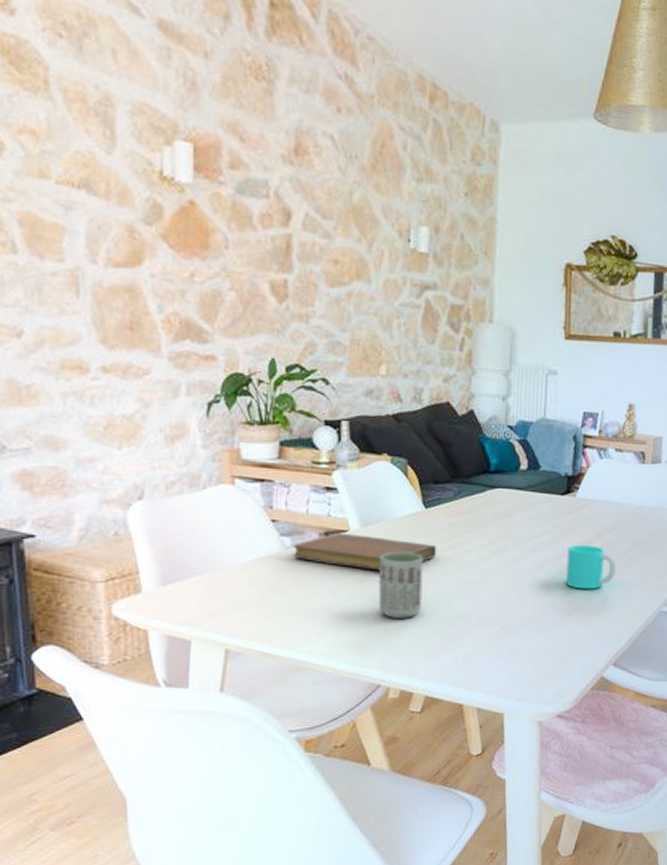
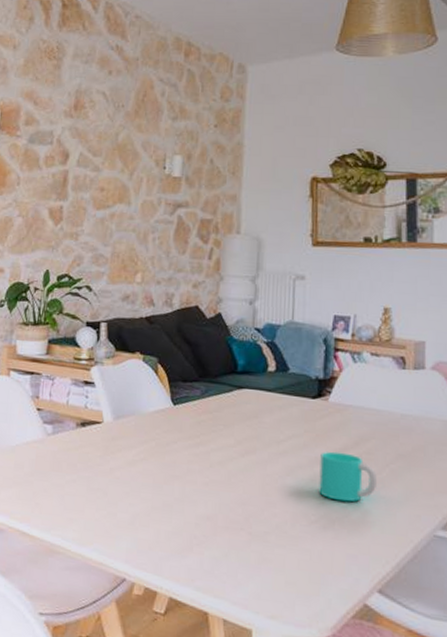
notebook: present [293,532,437,571] -> none [53,423,184,463]
cup: present [378,551,424,618] -> none [126,445,171,513]

